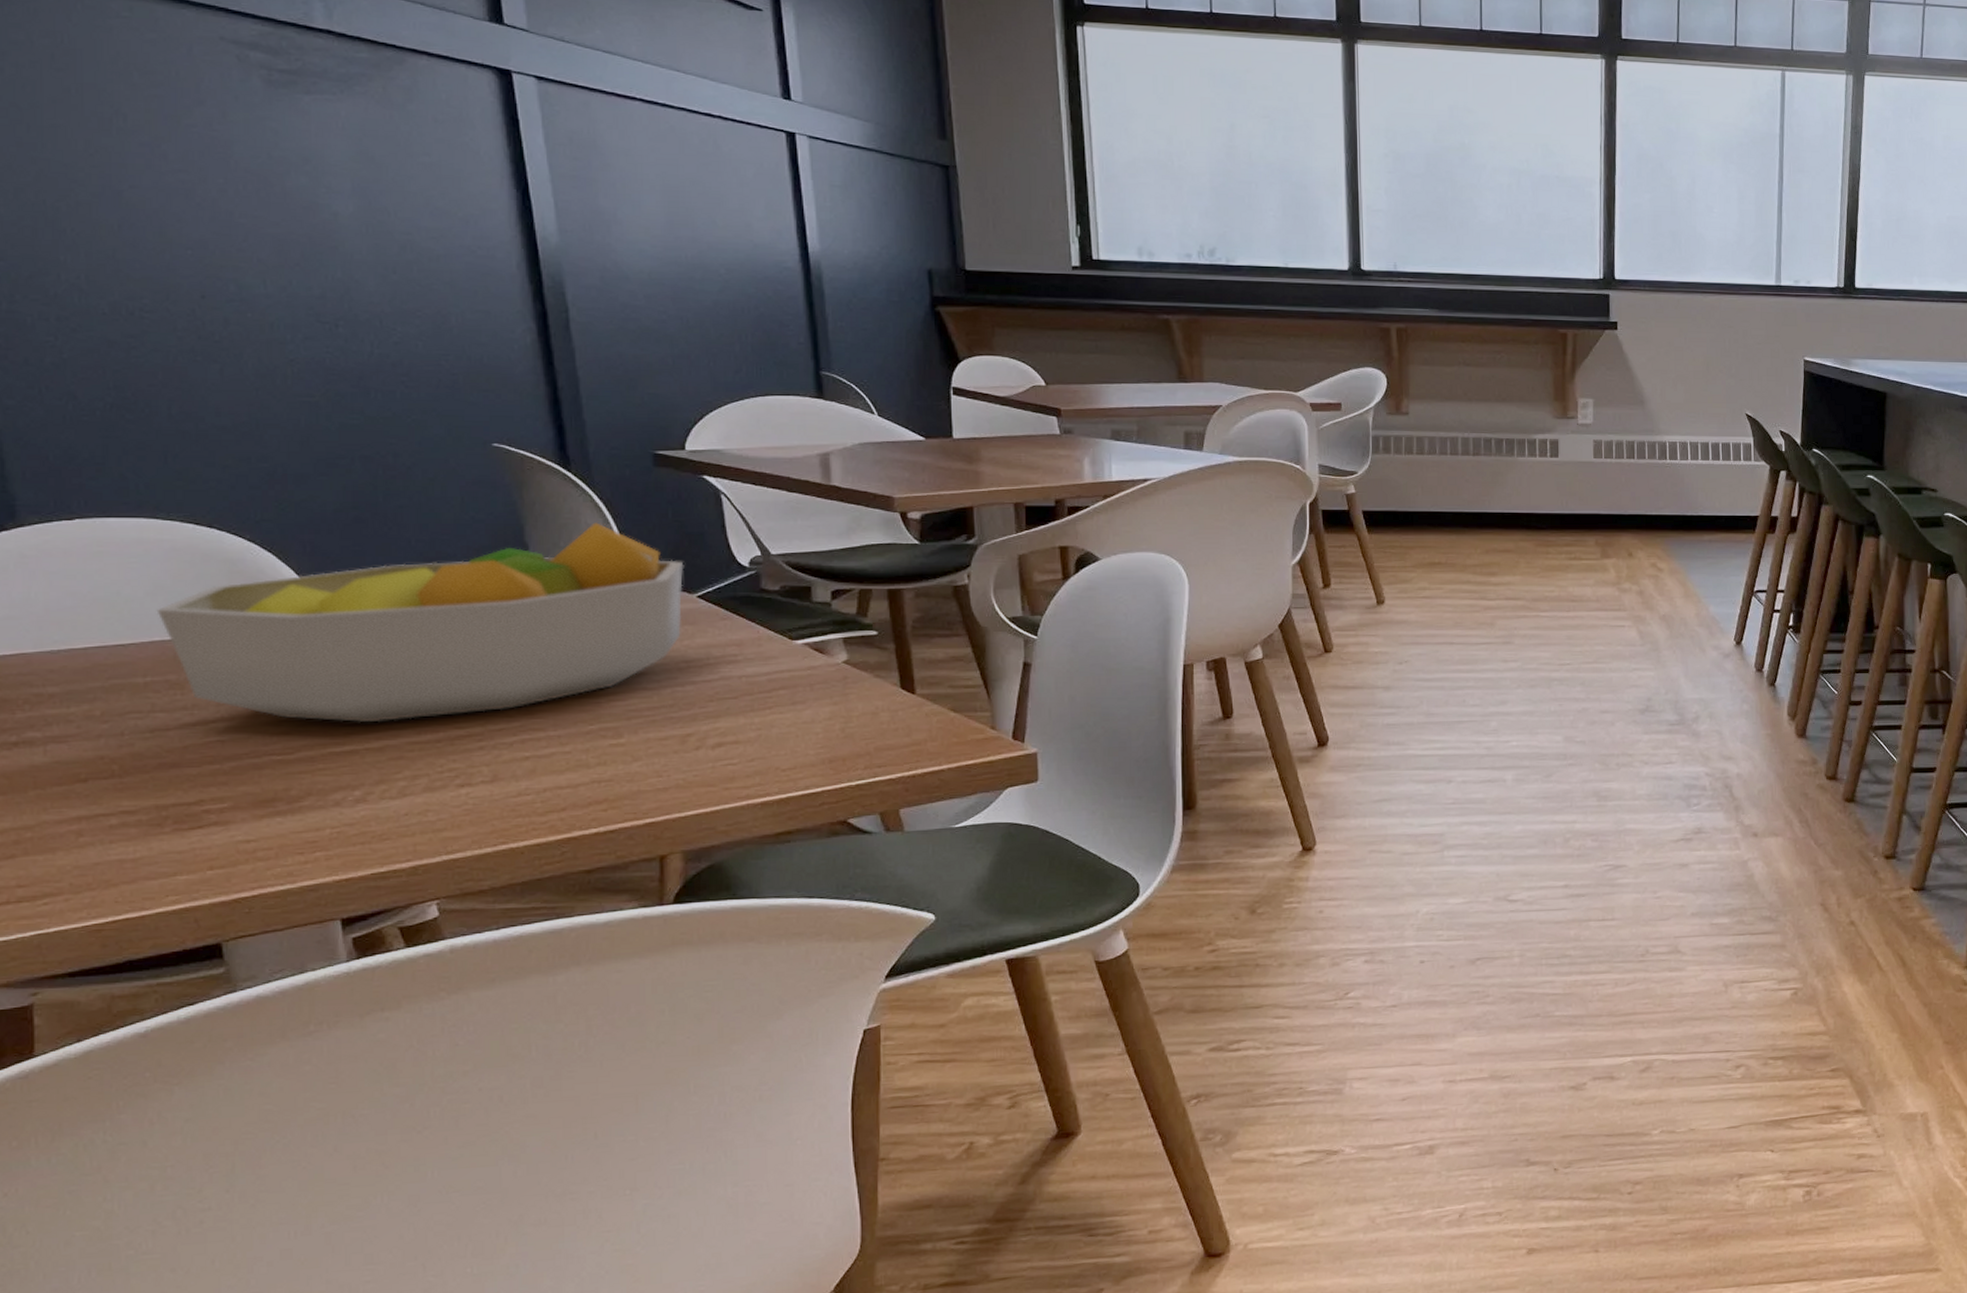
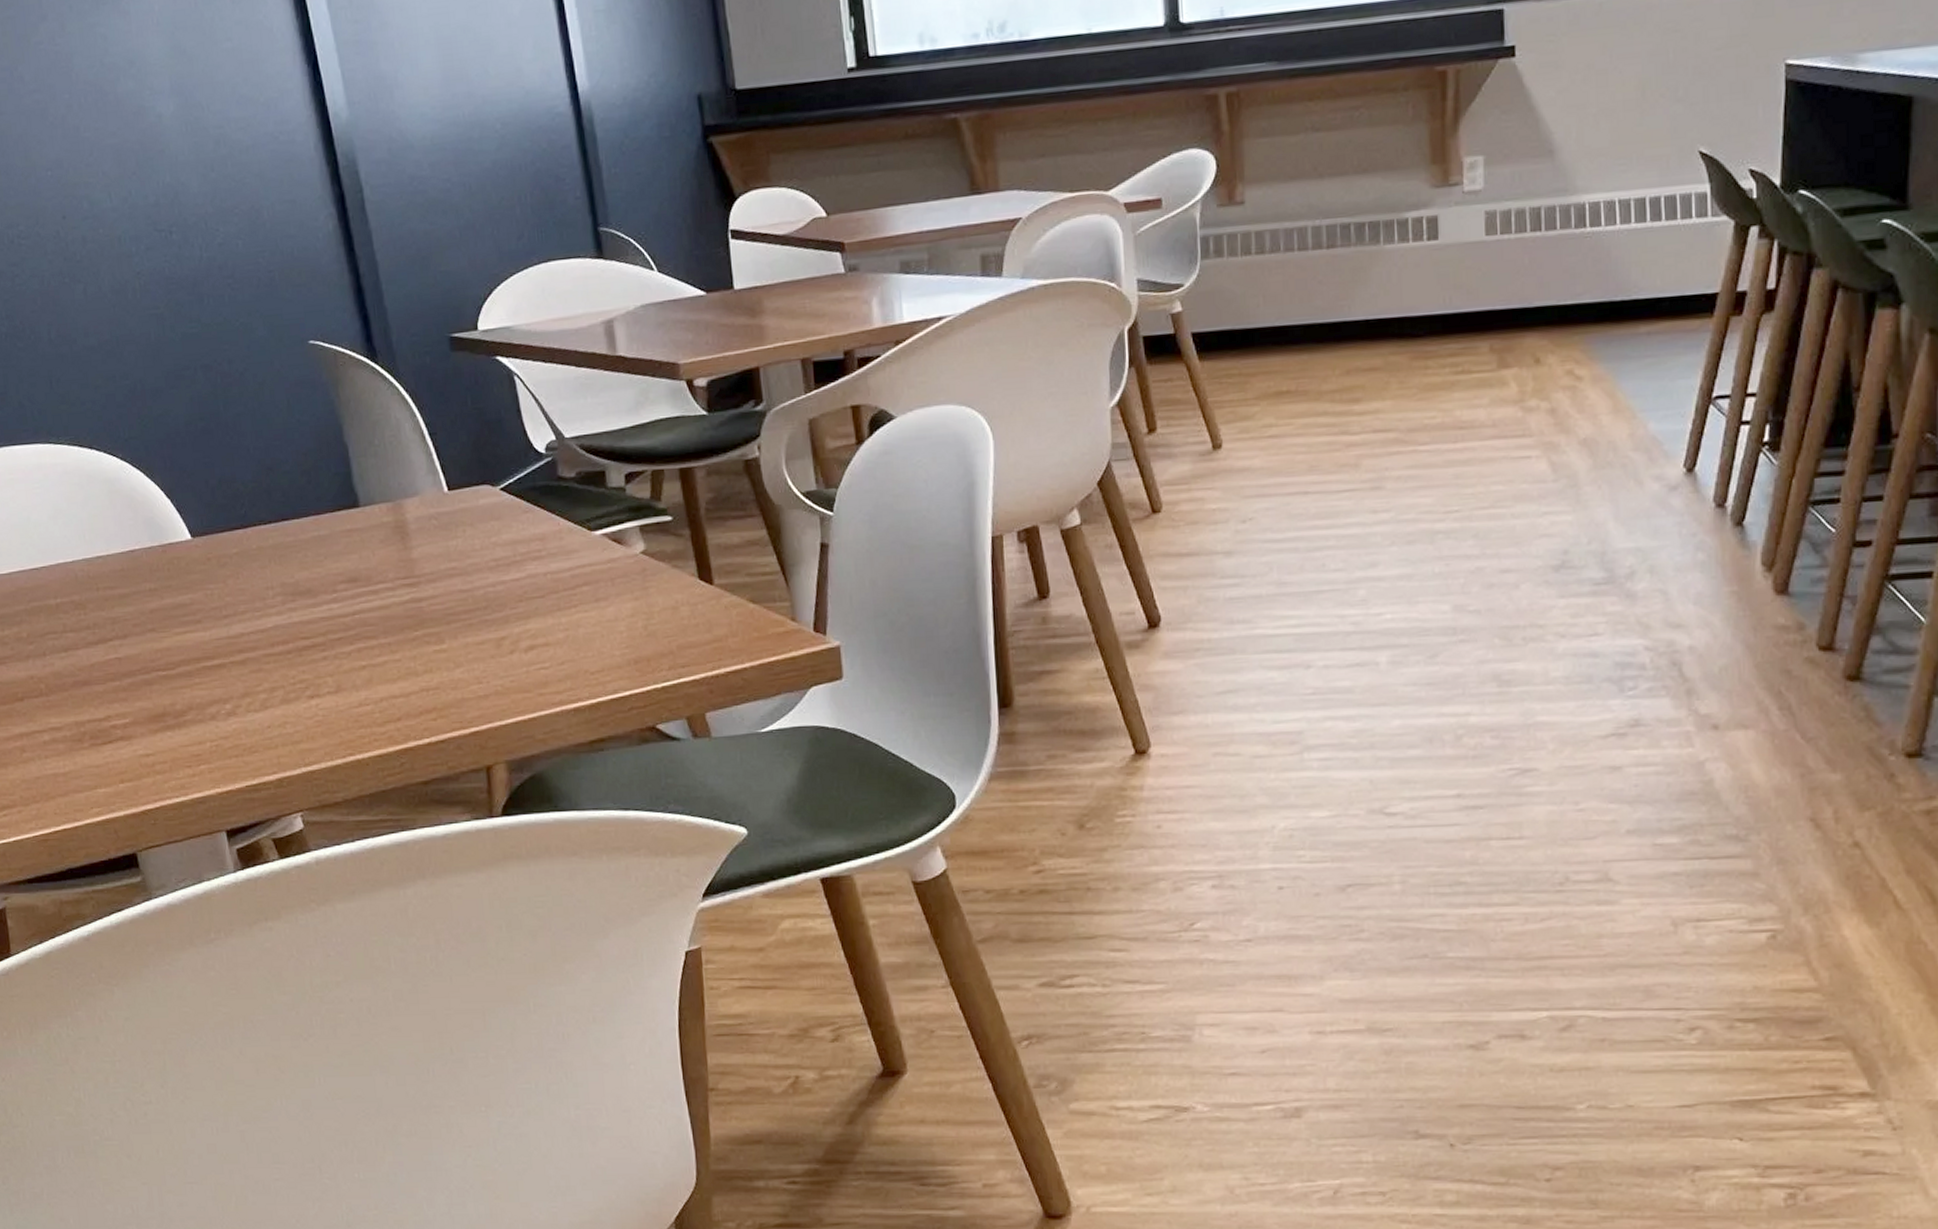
fruit bowl: present [156,522,684,723] -> none [58,416,489,637]

